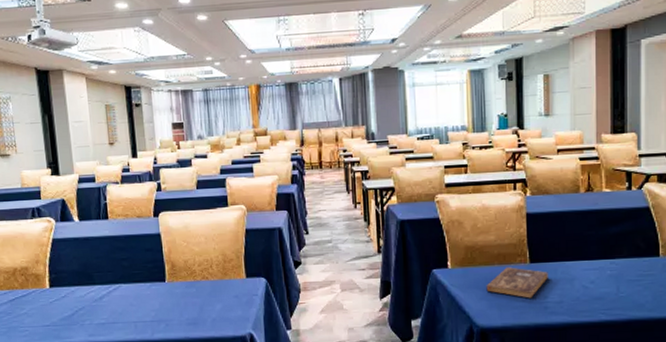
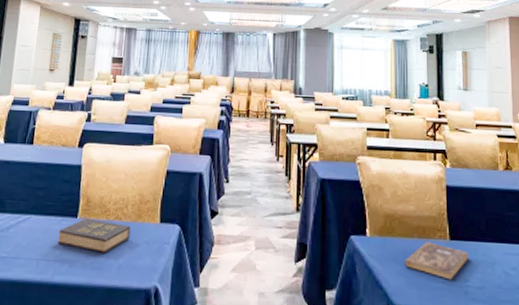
hardback book: none [150,280,219,310] -> present [58,218,131,253]

